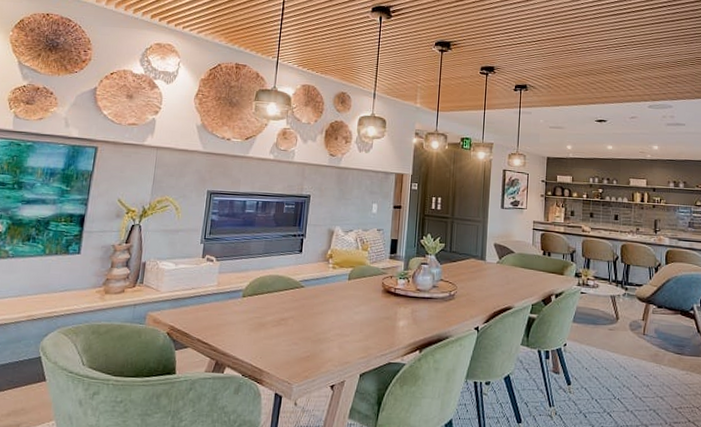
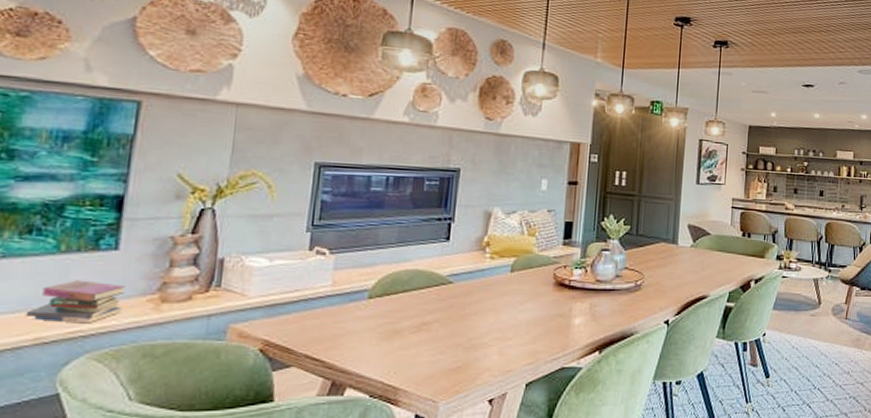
books: none [23,275,84,307] -> present [25,280,126,324]

